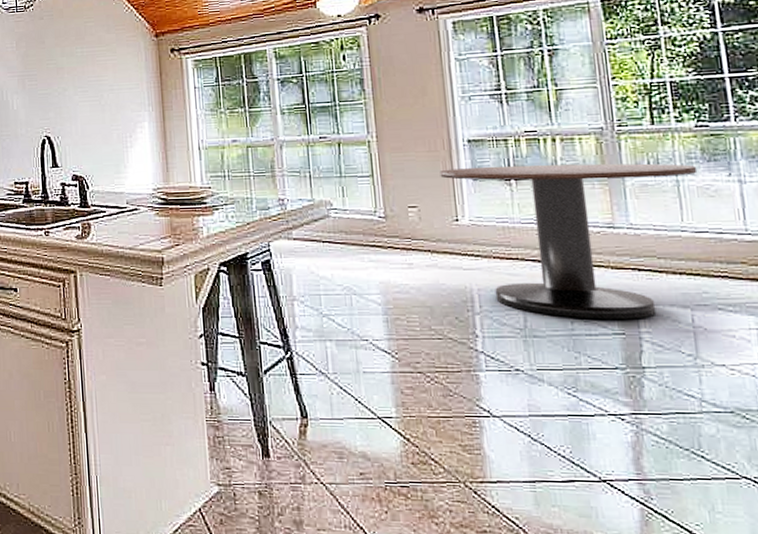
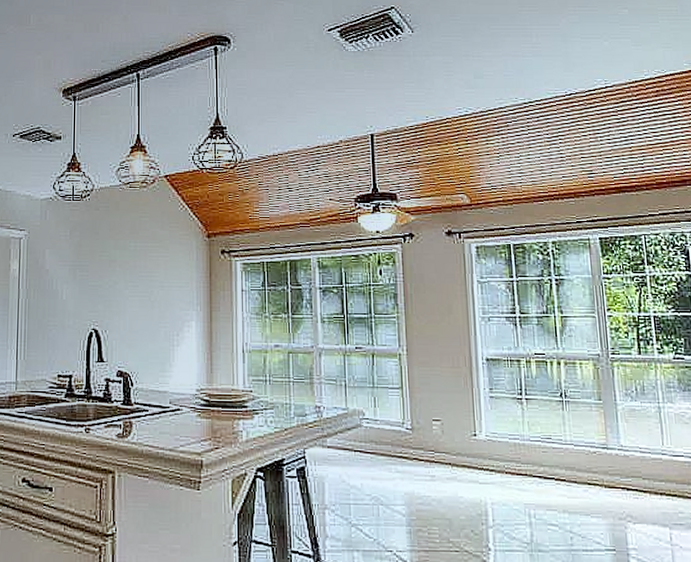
dining table: present [439,163,698,319] -> none [461,384,675,536]

